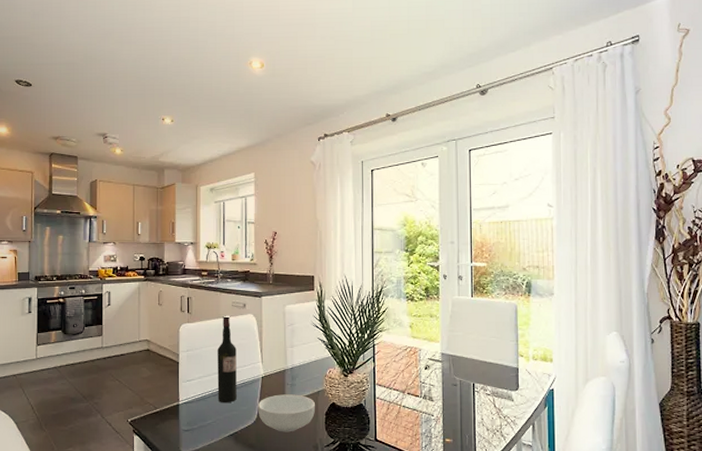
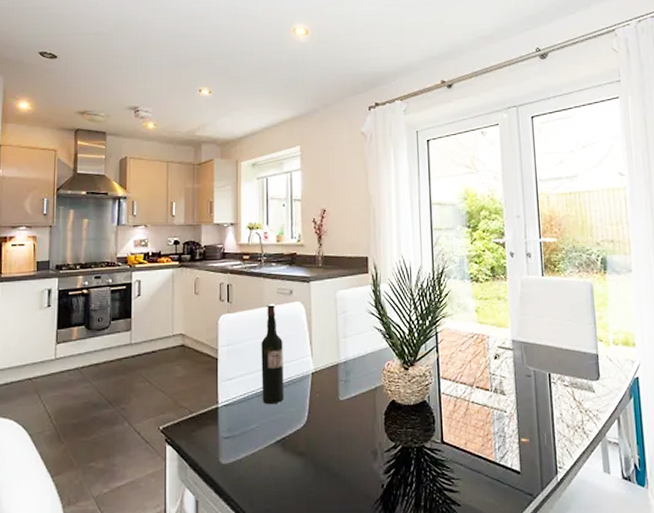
cereal bowl: present [257,394,315,432] -> none [307,392,373,437]

